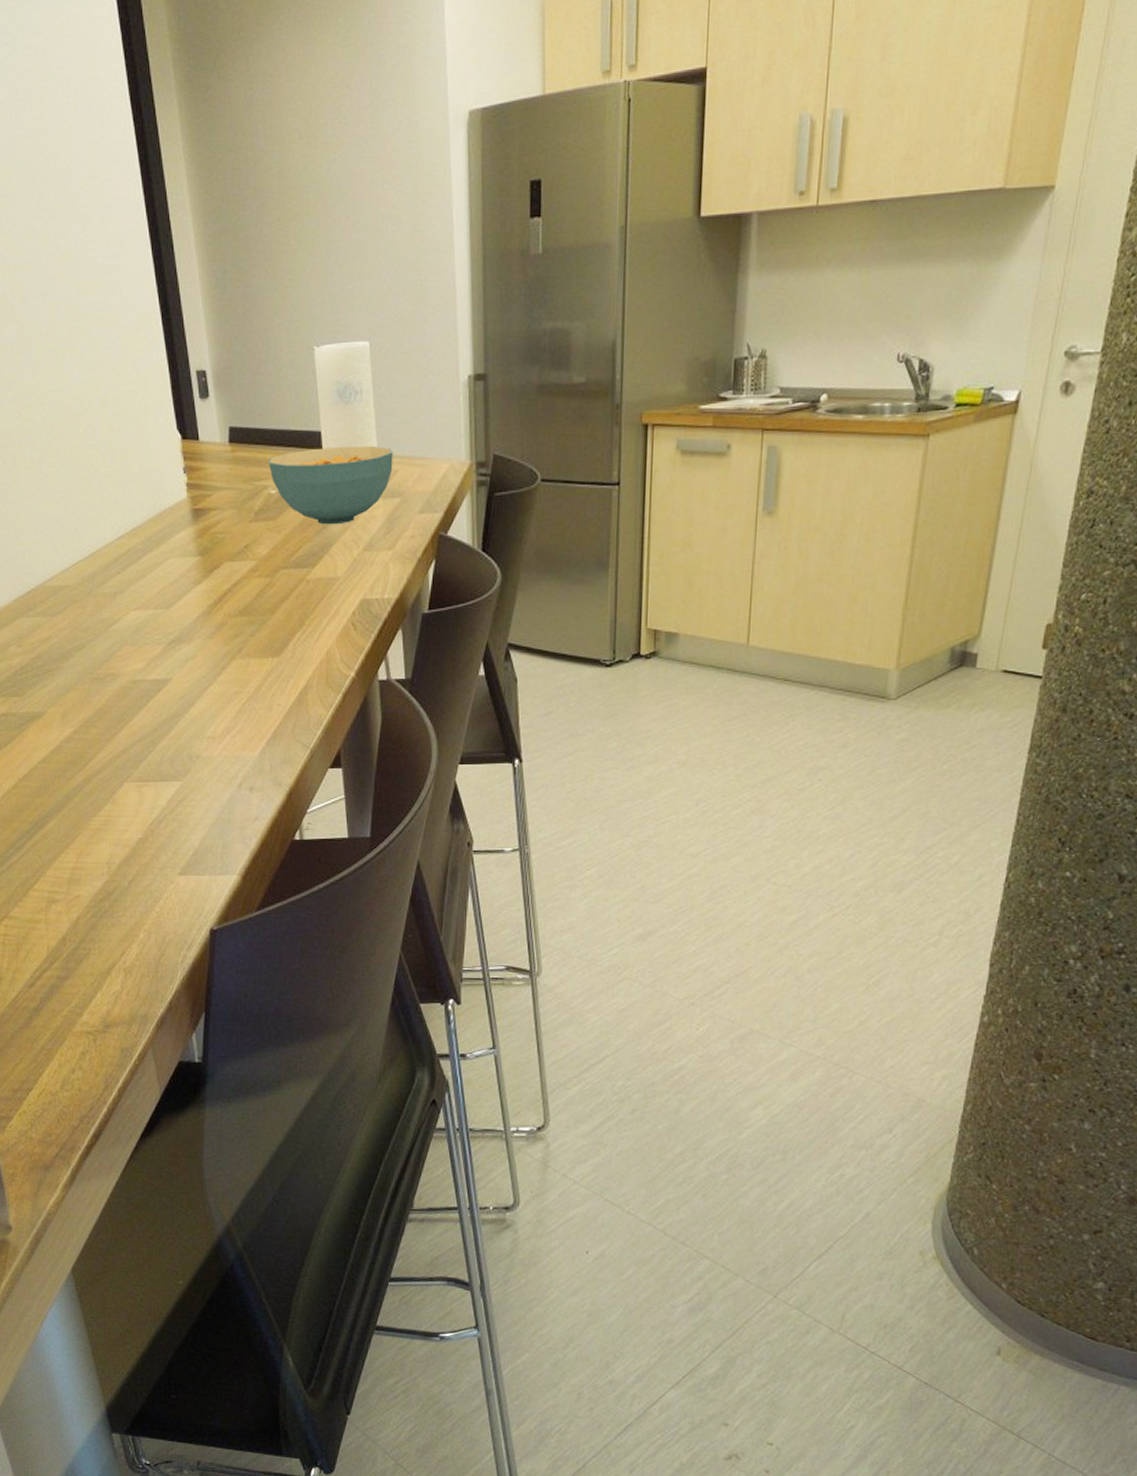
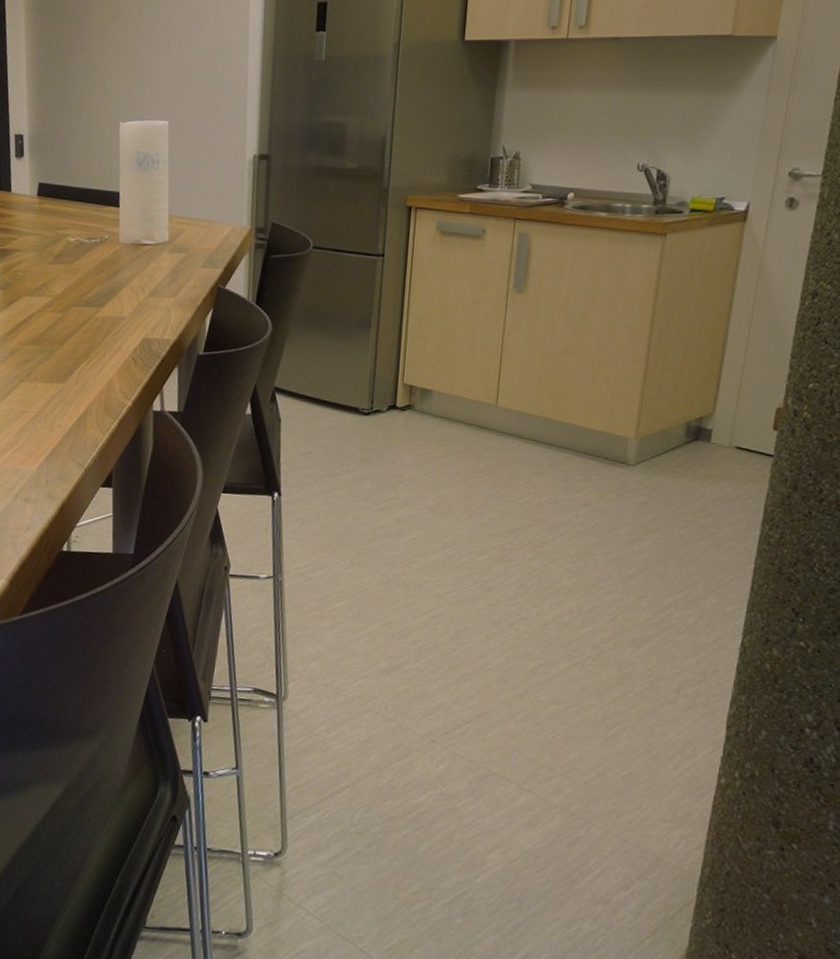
cereal bowl: present [269,445,393,525] -> none [70,206,182,272]

